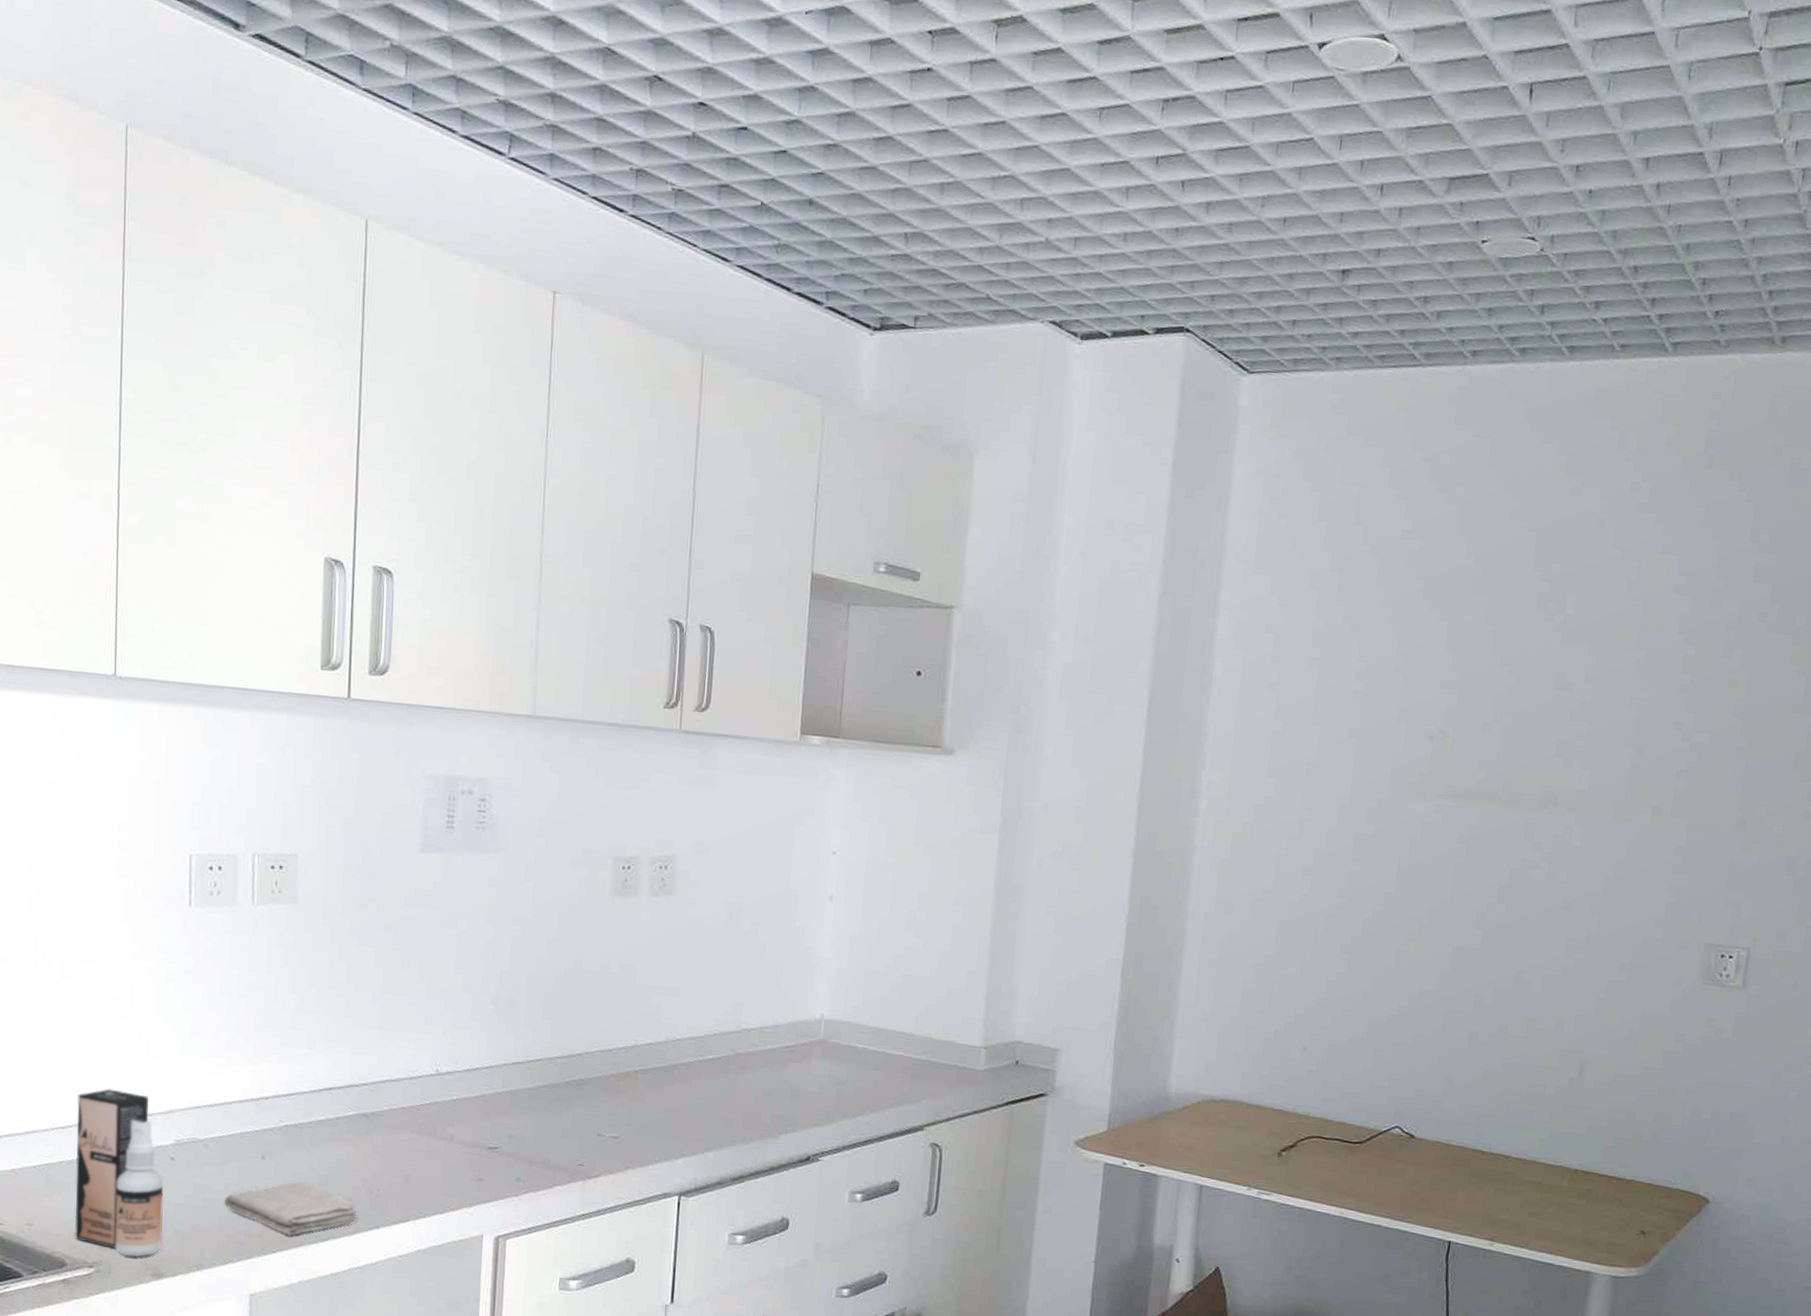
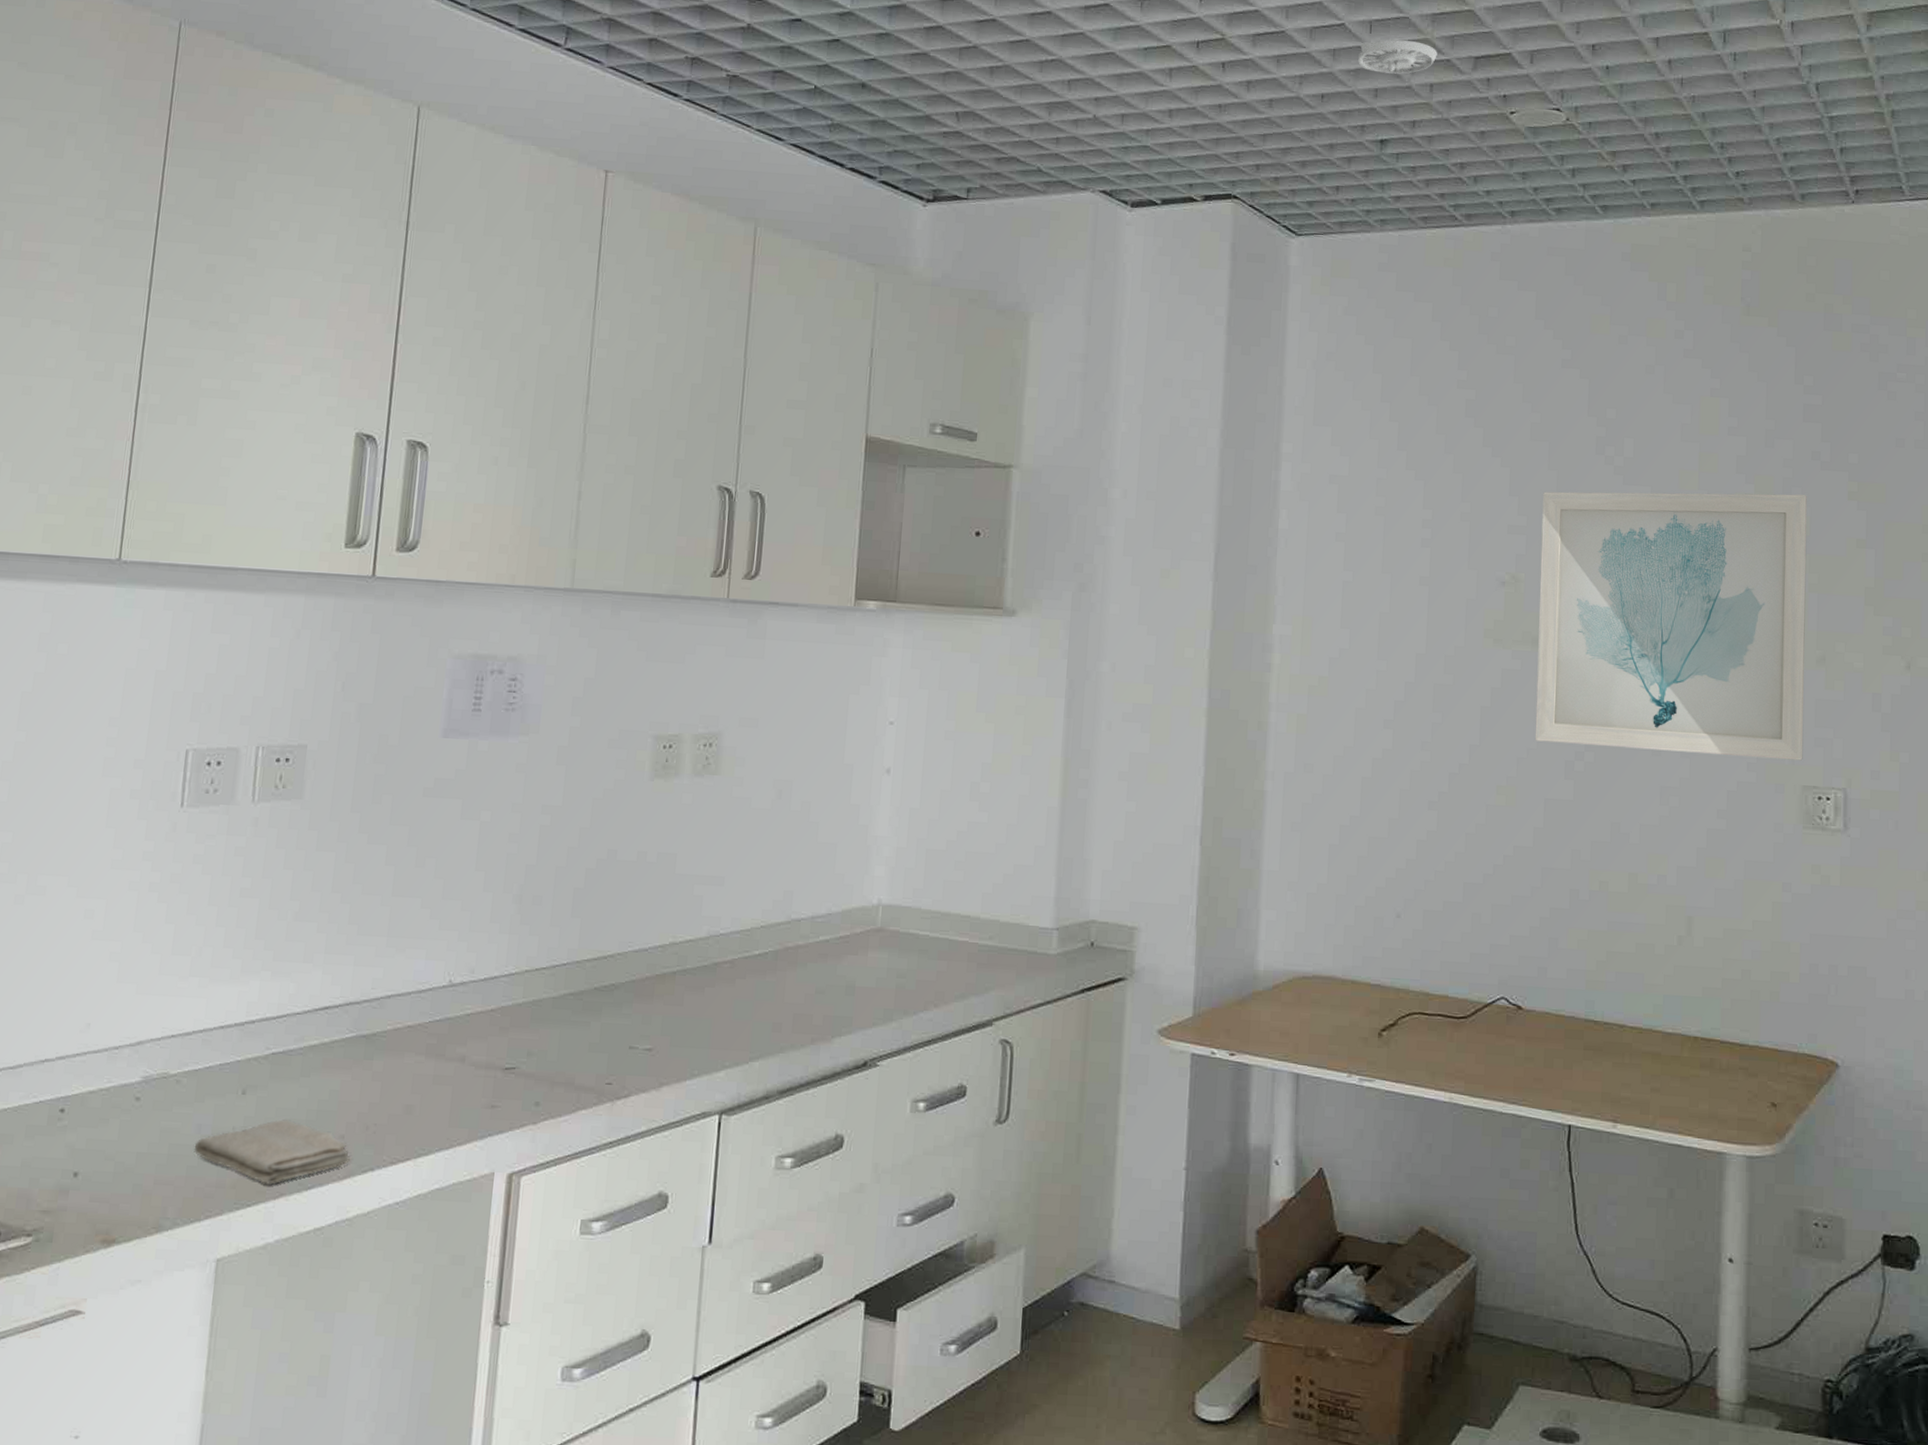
spray bottle: present [75,1089,164,1257] -> none [13,1019,125,1221]
smoke detector: none [1325,157,1410,197] -> present [1358,40,1437,74]
wall art: none [1449,647,1748,920] -> present [1535,491,1808,761]

